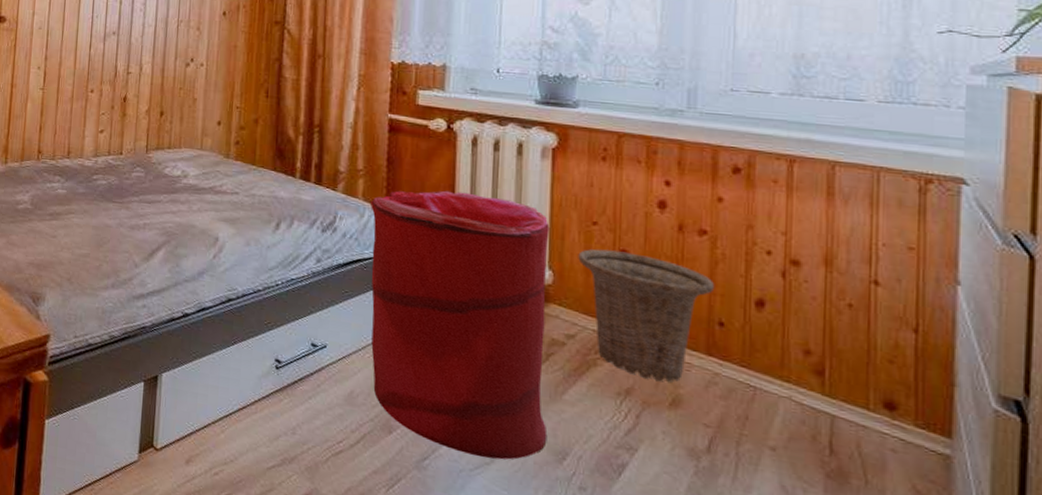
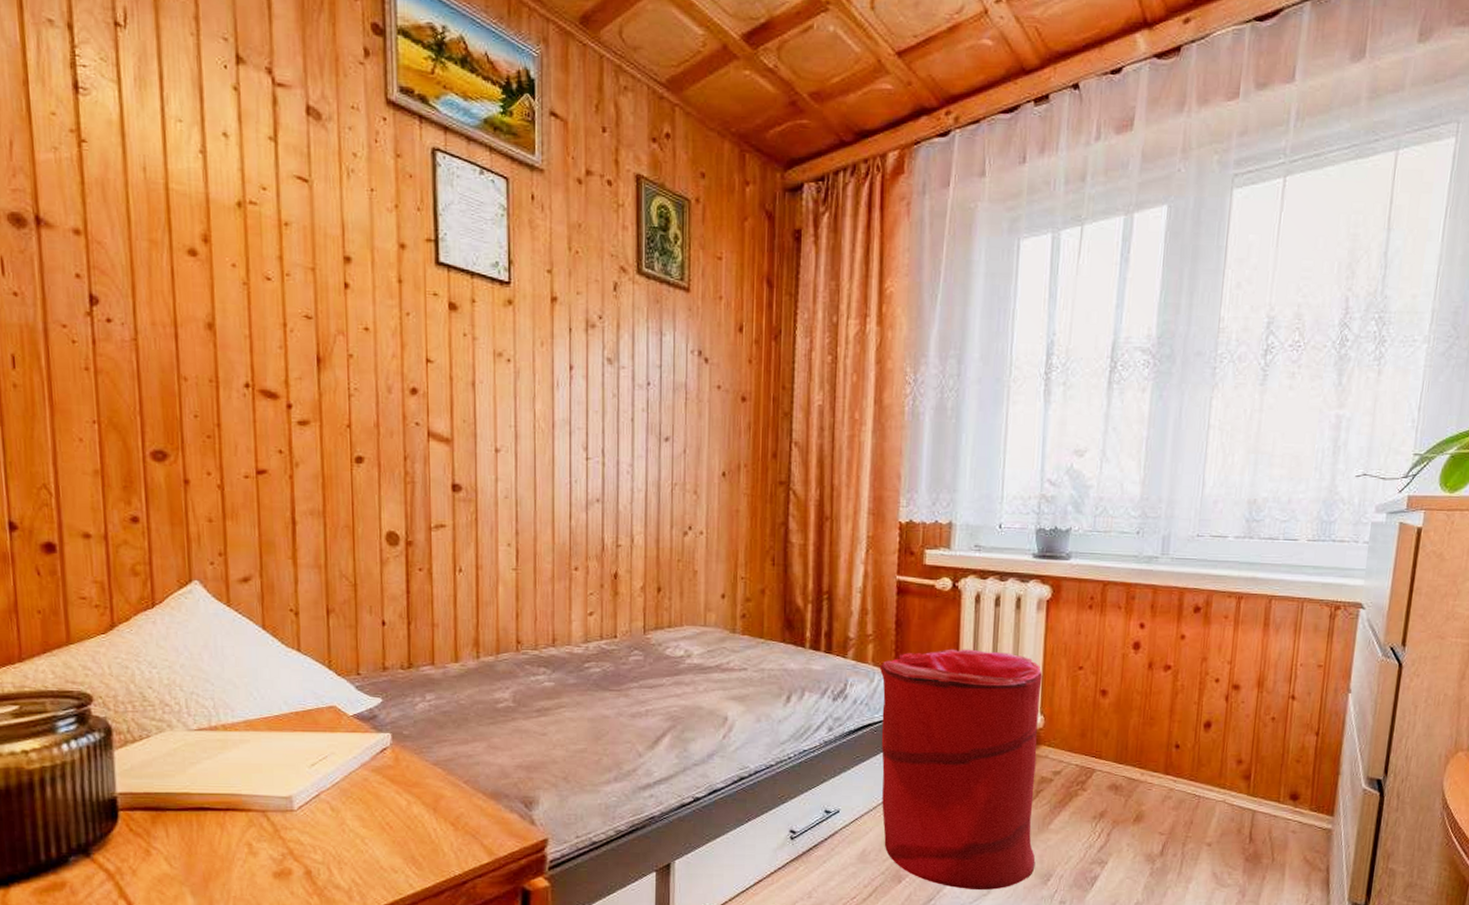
basket: present [578,249,715,382] -> none [1065,691,1175,802]

